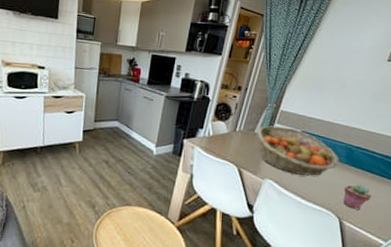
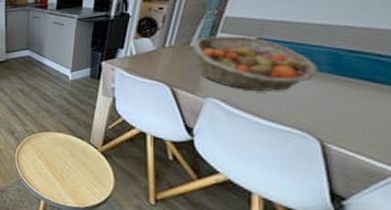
potted succulent: present [343,184,372,211] -> none [327,97,376,131]

